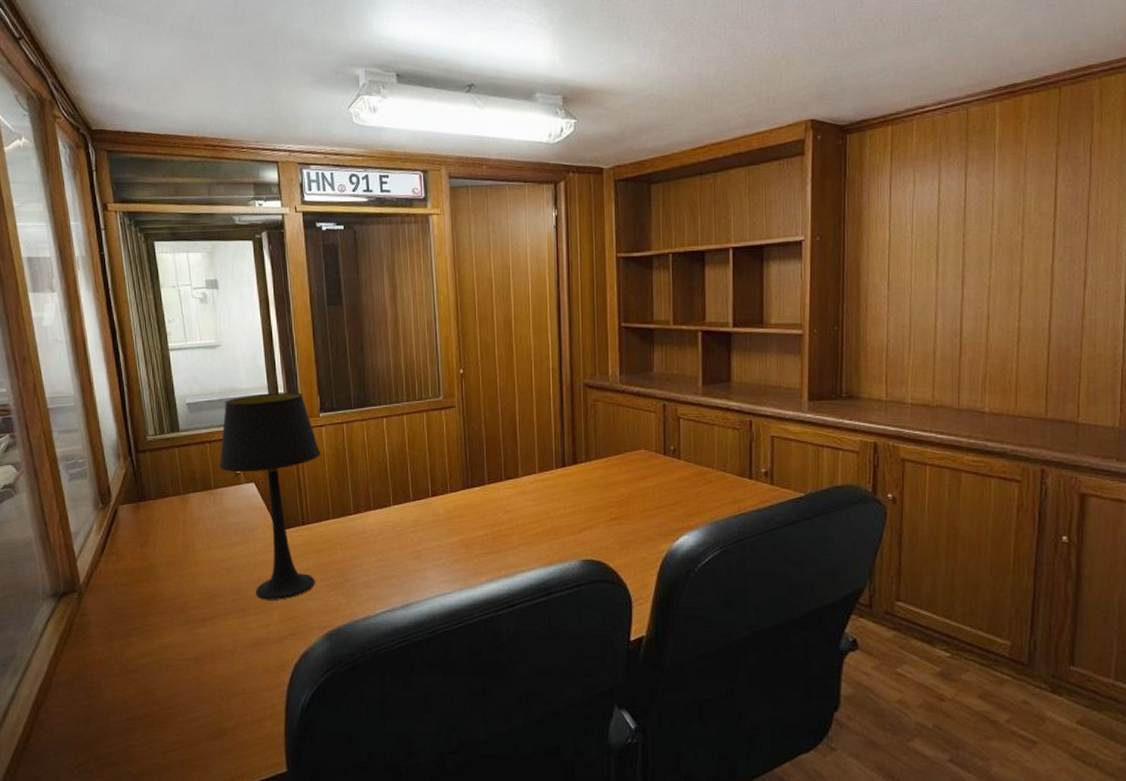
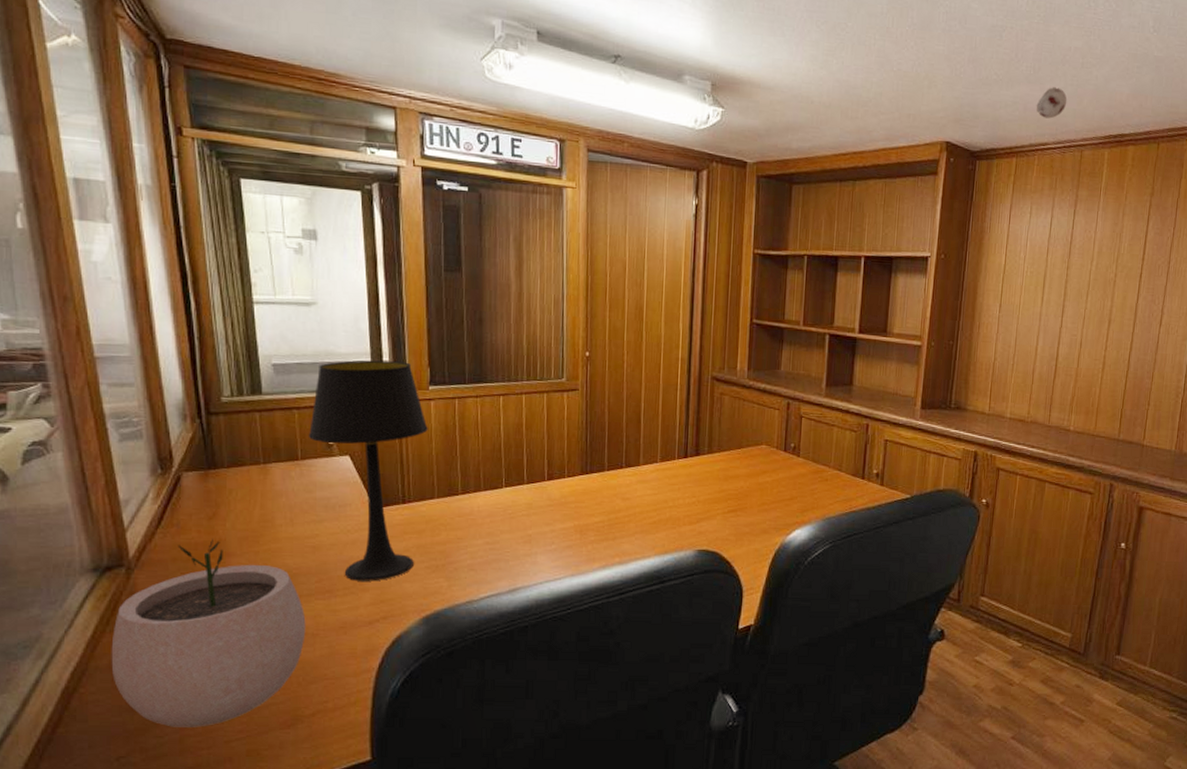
plant pot: none [69,564,225,738] -> present [111,538,306,727]
smoke detector: none [909,44,945,80] -> present [1036,86,1068,119]

